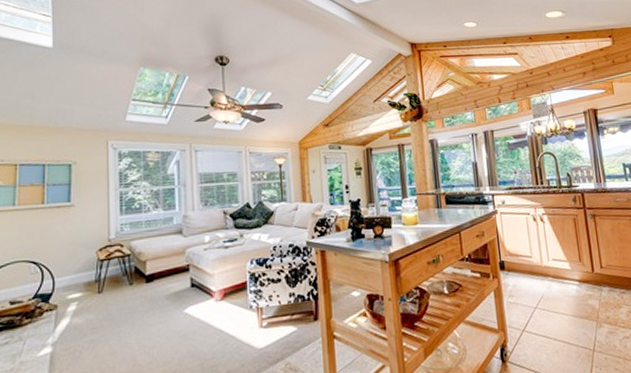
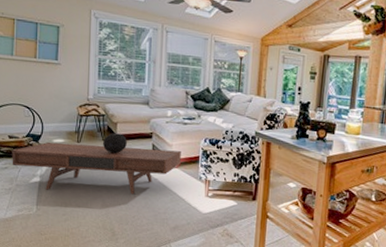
coffee table: none [14,279,226,361] -> present [12,141,181,195]
decorative sphere: none [130,272,160,299] -> present [103,133,127,154]

